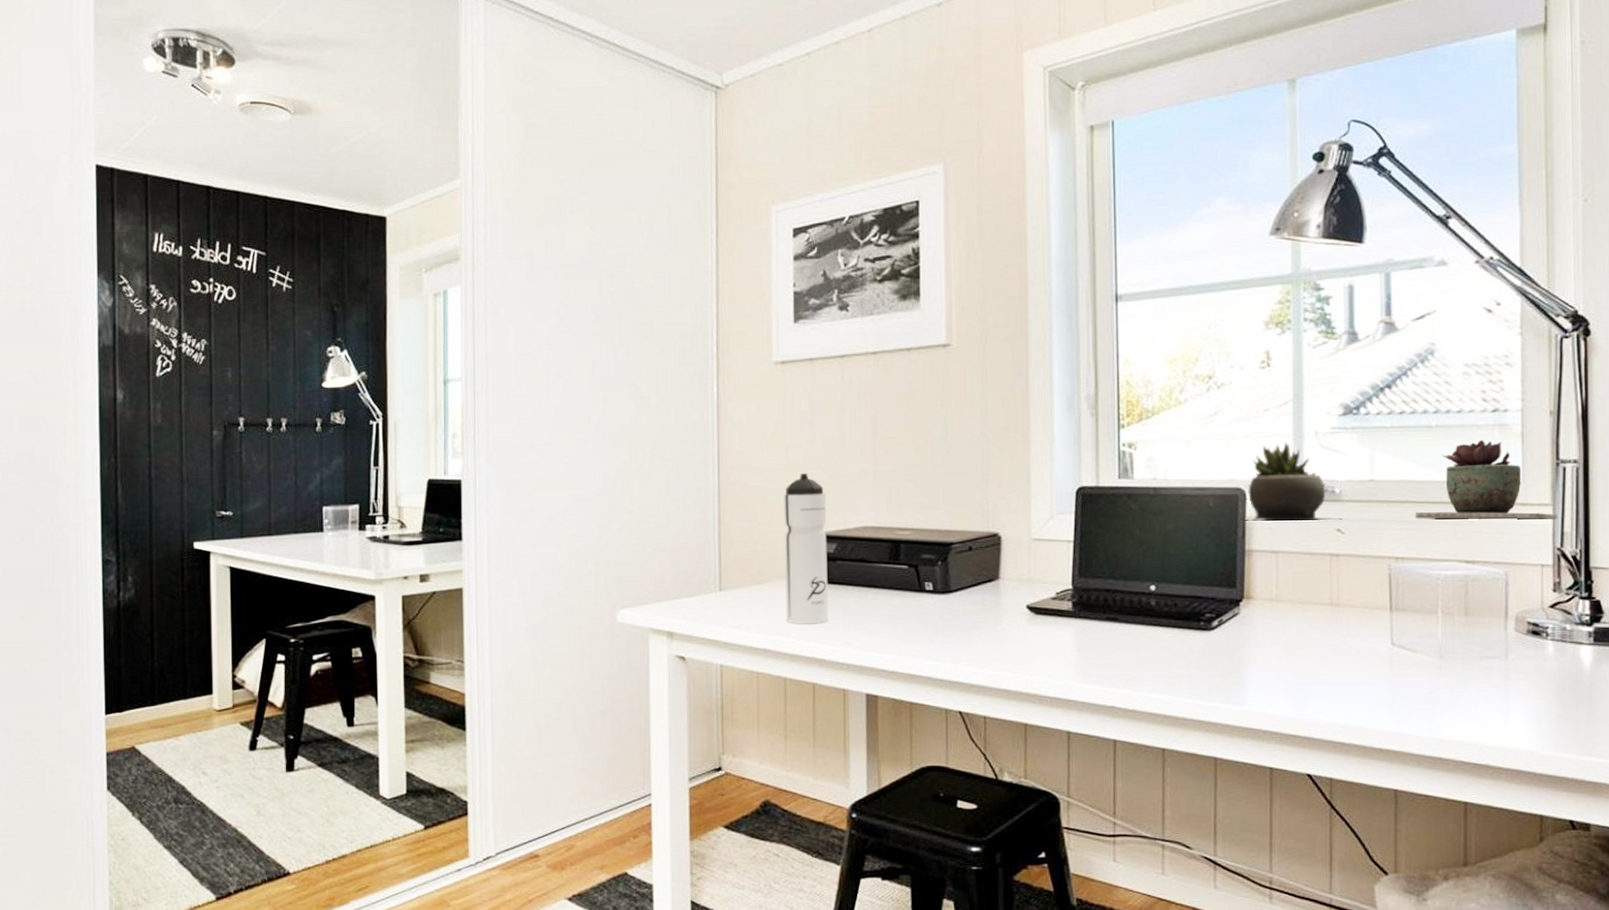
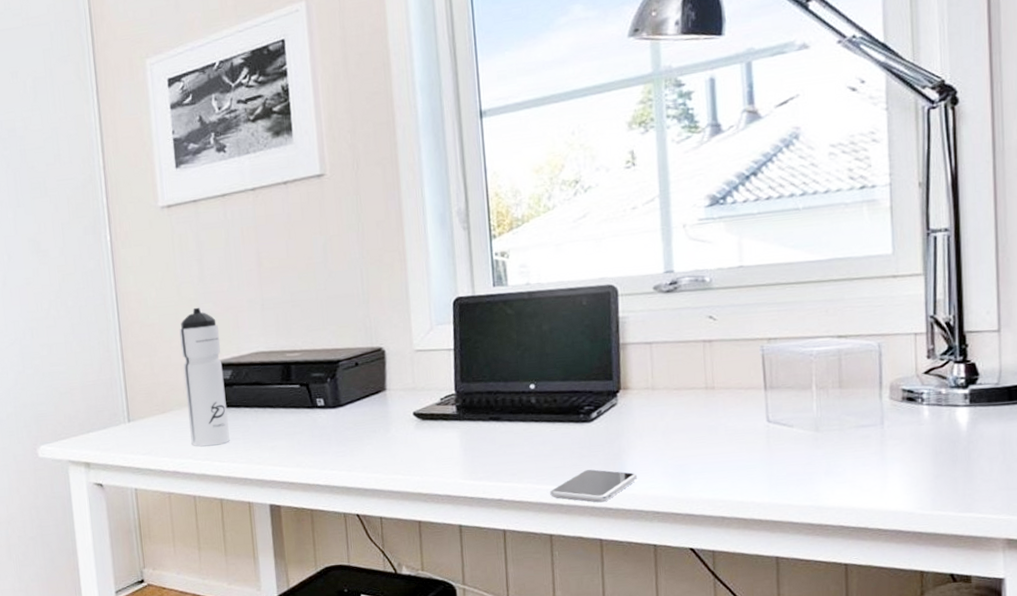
smartphone: none [1165,682,1257,718] -> present [550,469,638,503]
succulent plant: present [1241,443,1342,522] -> none [614,238,714,316]
succulent plant: present [1415,439,1558,520] -> none [785,217,930,300]

